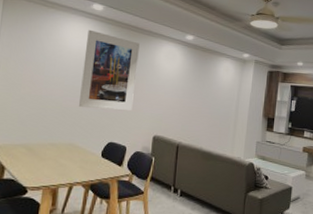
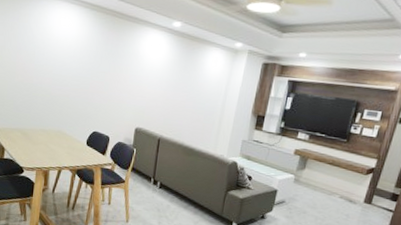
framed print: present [78,29,140,110] -> none [65,16,124,101]

